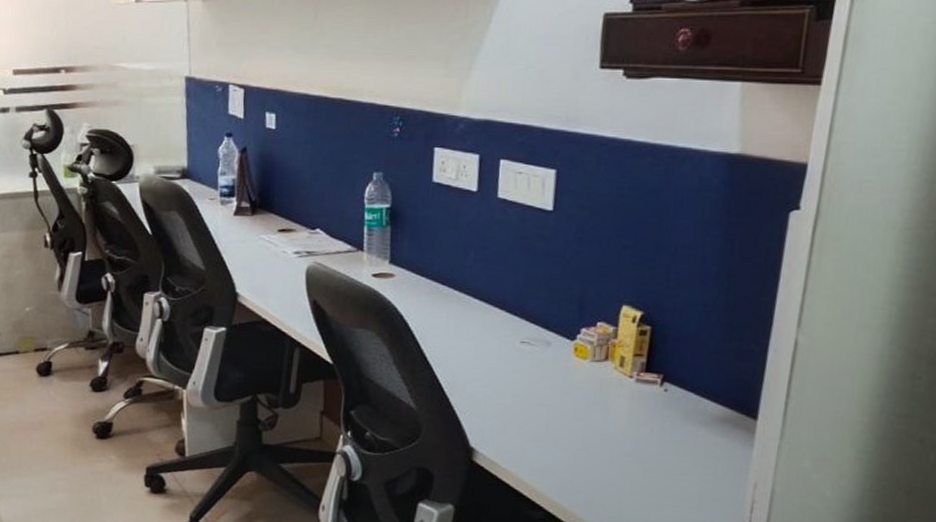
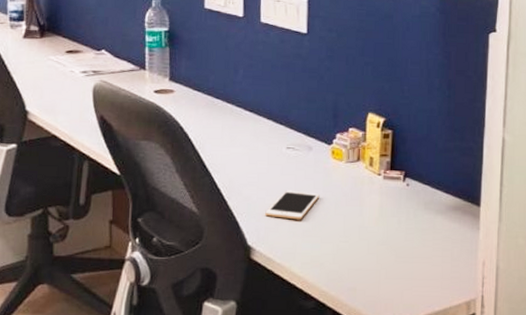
cell phone: none [491,389,557,423] -> present [265,190,320,220]

